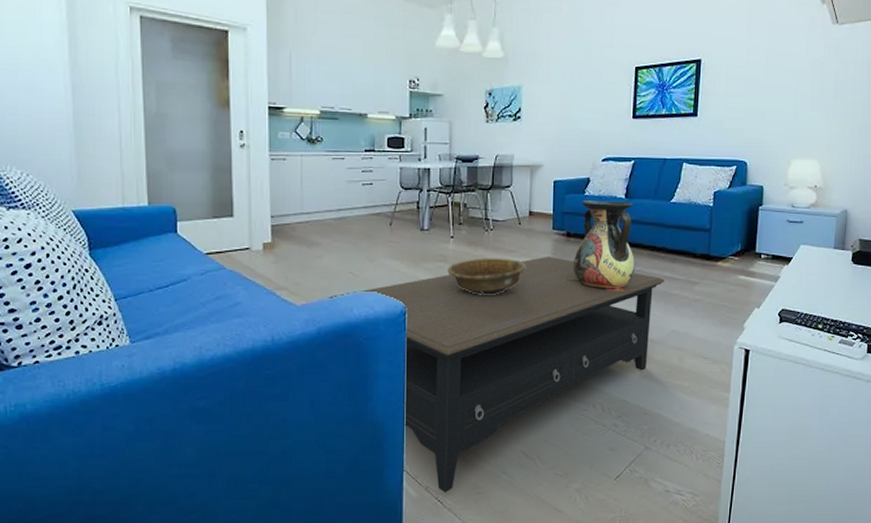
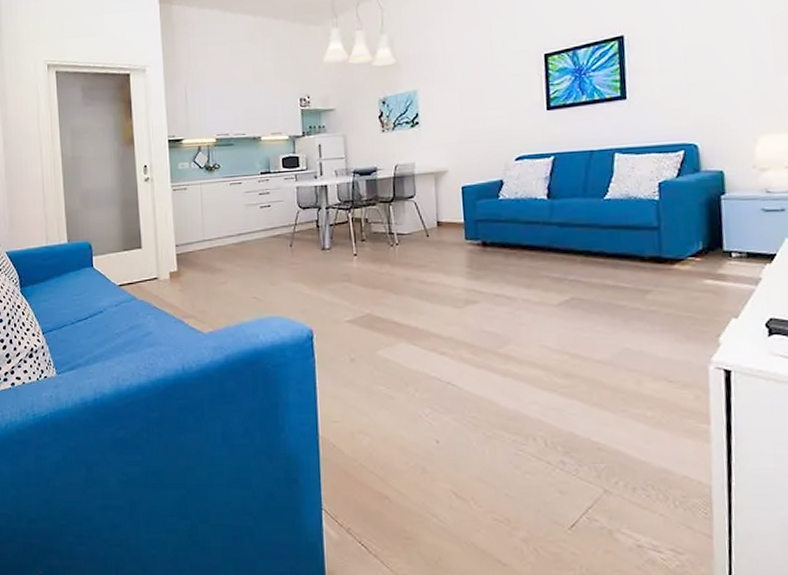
coffee table: present [327,256,664,493] -> none [233,269,607,537]
decorative bowl: present [447,257,526,296] -> none [353,274,439,317]
vase: present [565,200,636,292] -> none [485,202,569,306]

